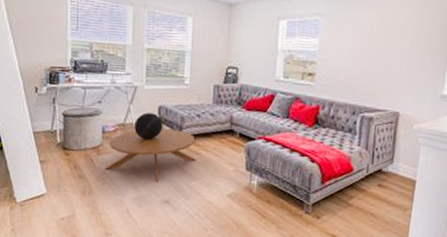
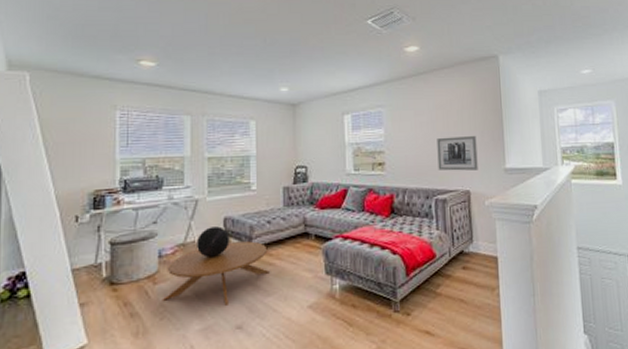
wall art: none [369,54,417,93] -> present [437,136,478,171]

